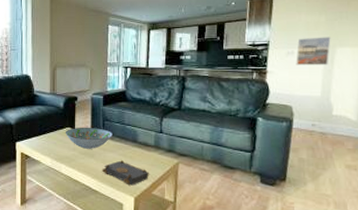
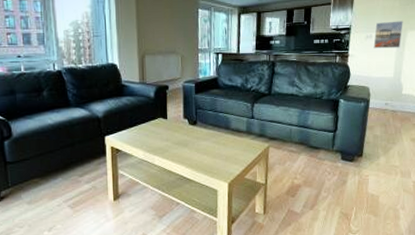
decorative bowl: present [65,127,113,149] -> none [157,116,206,139]
book: present [102,160,150,186] -> none [196,148,243,172]

